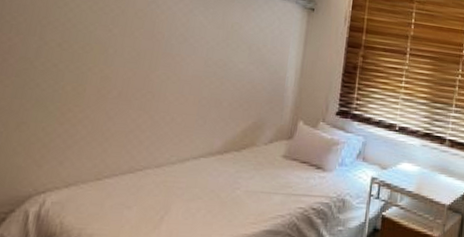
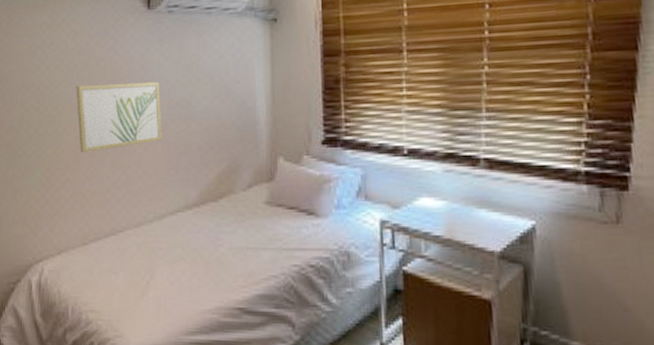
wall art: none [105,29,200,94] -> present [76,81,162,153]

